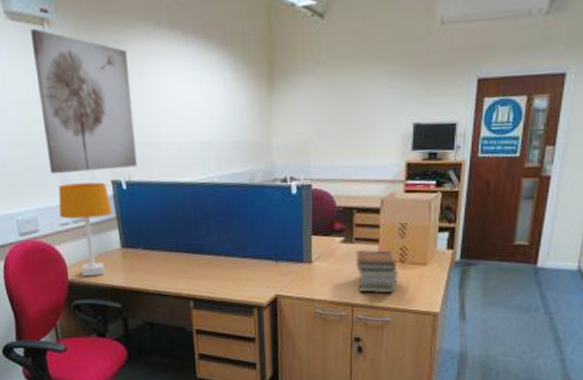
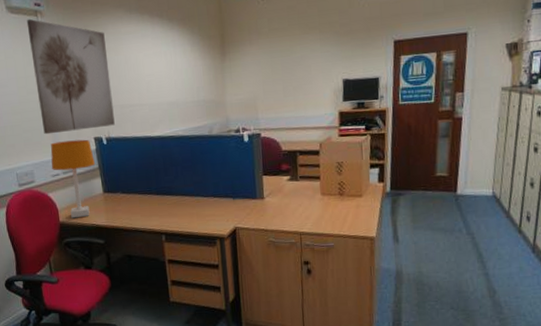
book stack: present [355,249,399,294] -> none [300,185,339,223]

